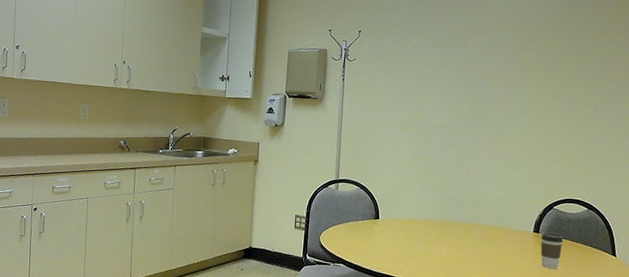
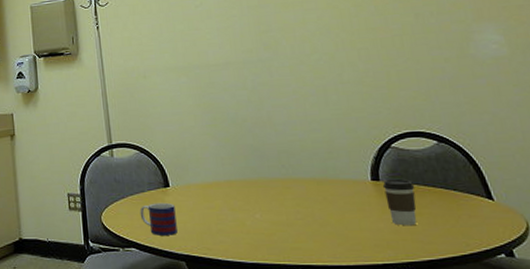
mug: none [351,230,380,257] -> present [139,202,178,236]

